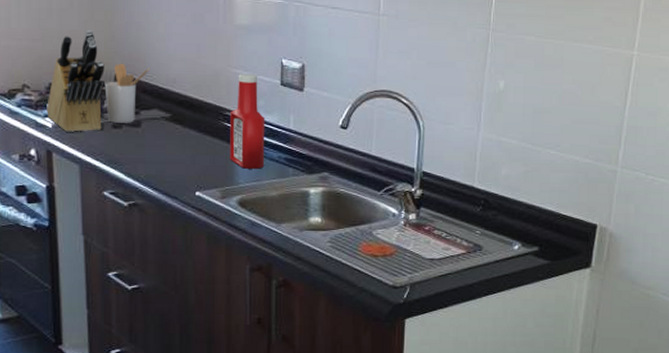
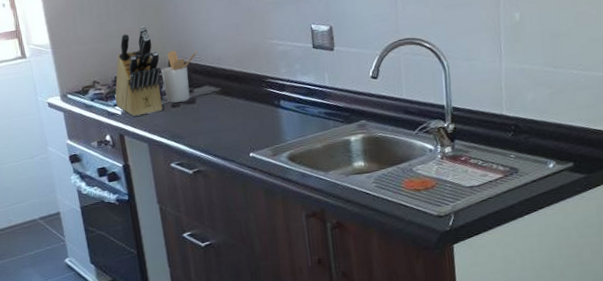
ketchup bottle: present [230,73,265,169] -> none [271,41,307,127]

